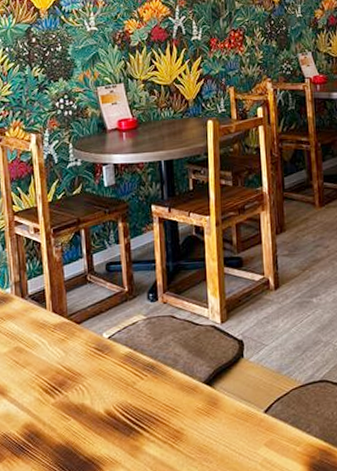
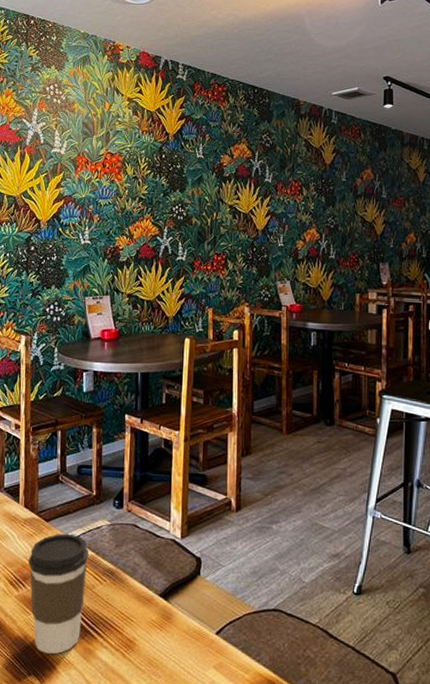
coffee cup: none [63,333,126,457] -> present [28,533,89,654]

